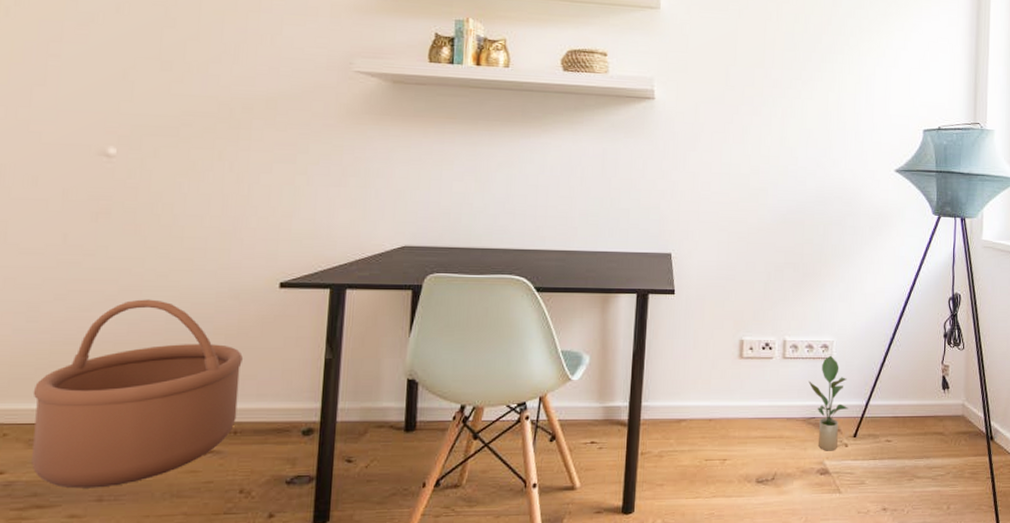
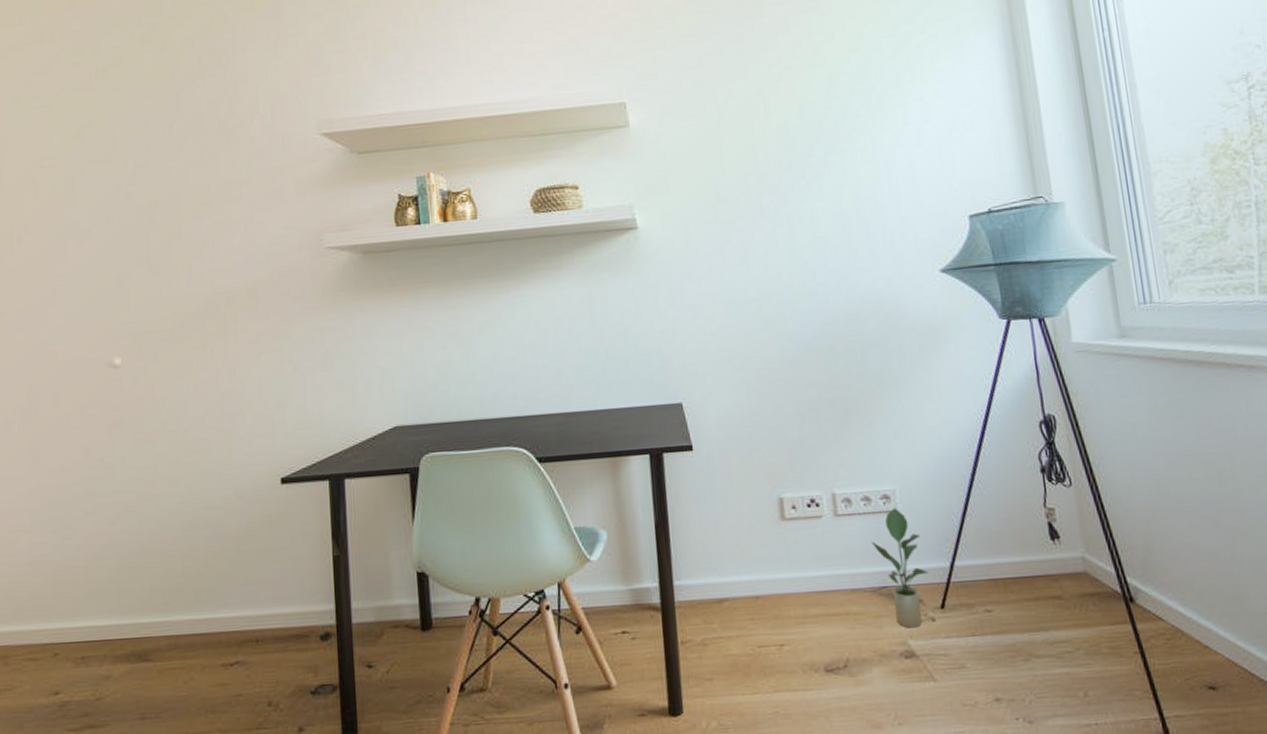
basket: present [31,299,243,489] -> none [75,507,257,707]

